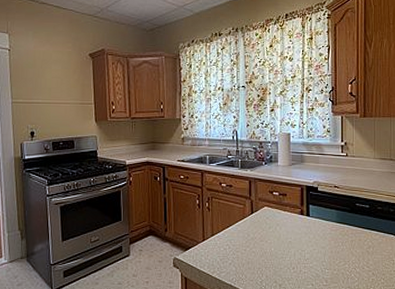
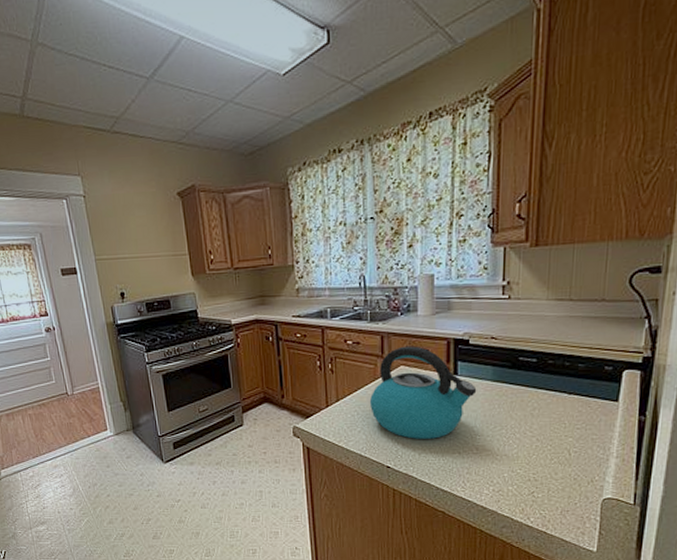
kettle: none [240,190,325,271] -> present [370,346,477,439]

